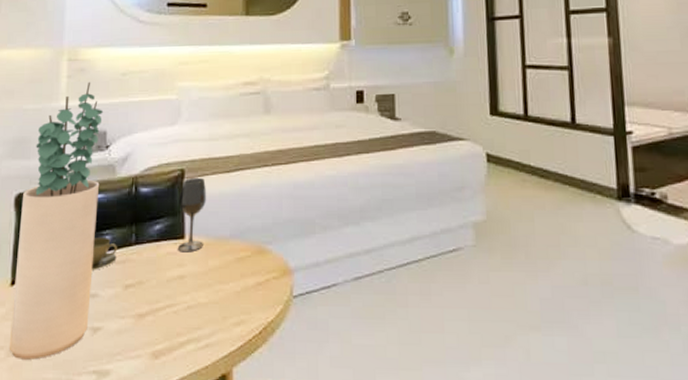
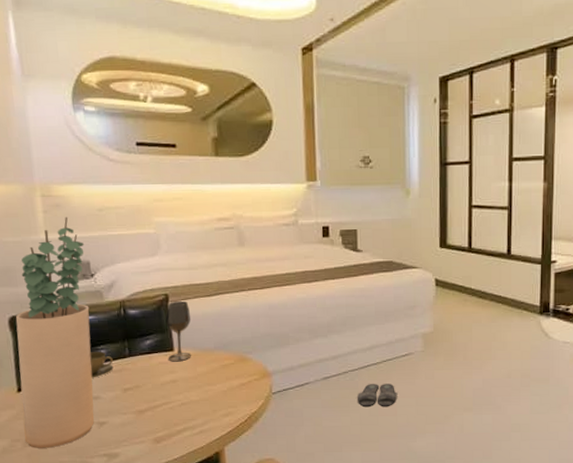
slippers: none [395,288,445,321] -> present [357,384,398,407]

